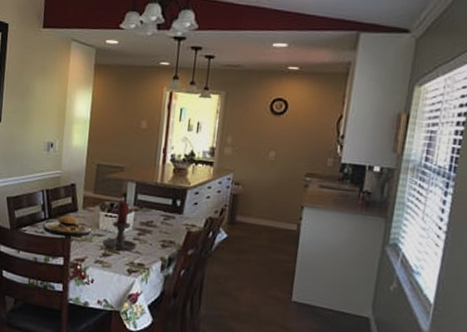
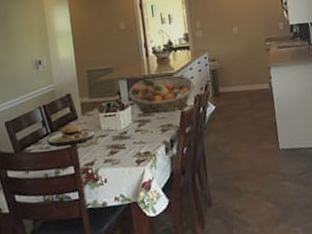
candle holder: present [103,200,137,252] -> none [107,99,140,146]
fruit basket: none [134,186,210,229] -> present [128,75,195,114]

